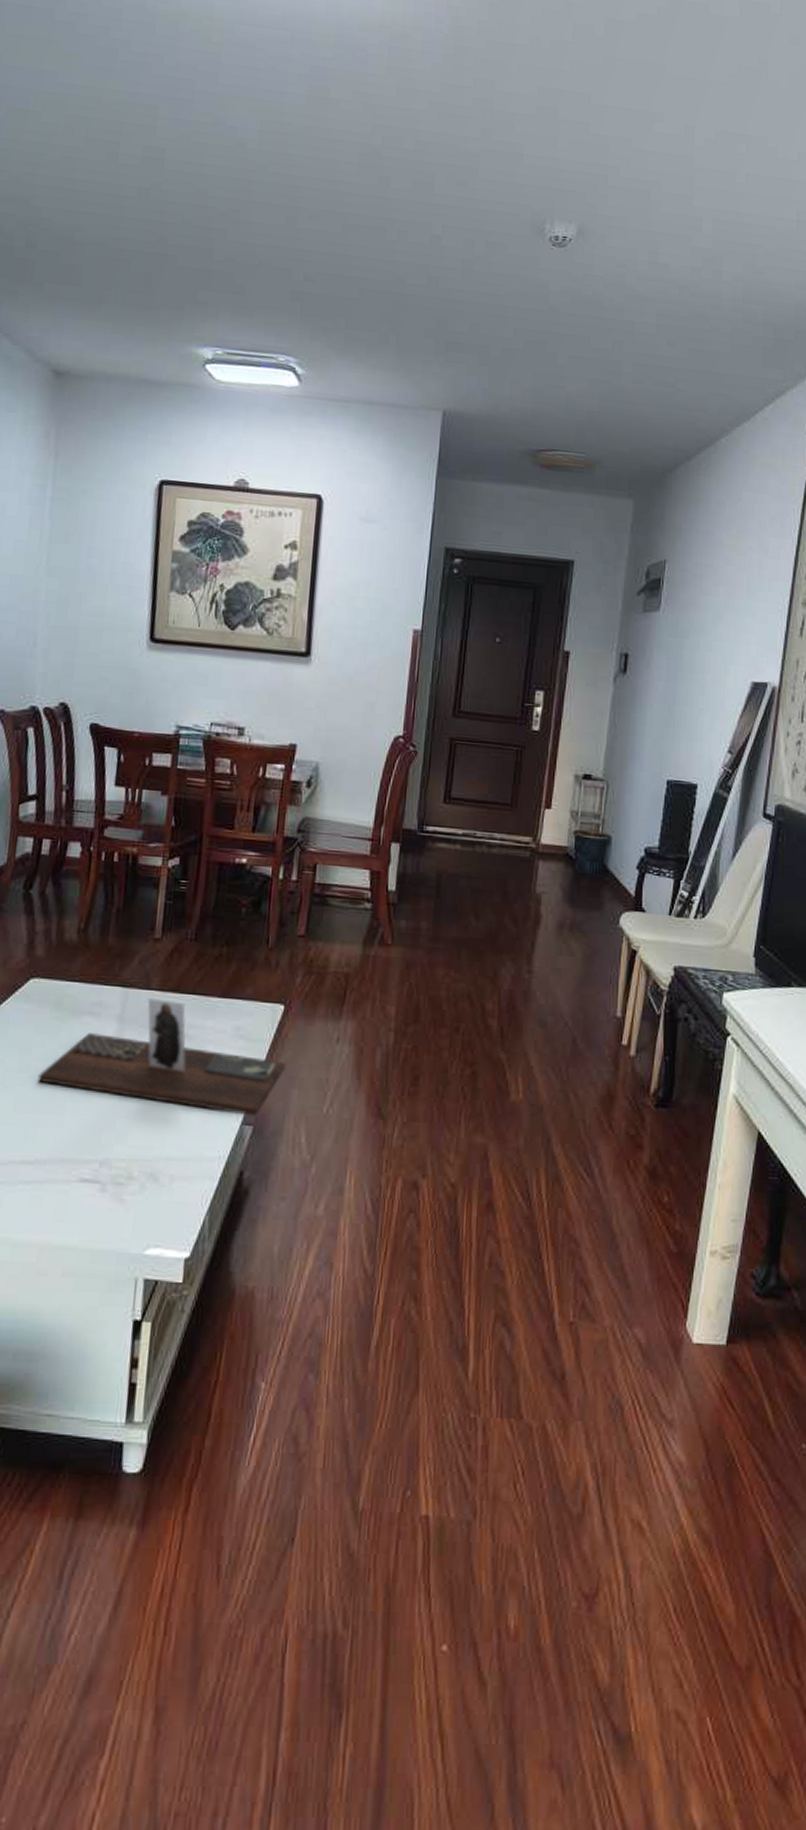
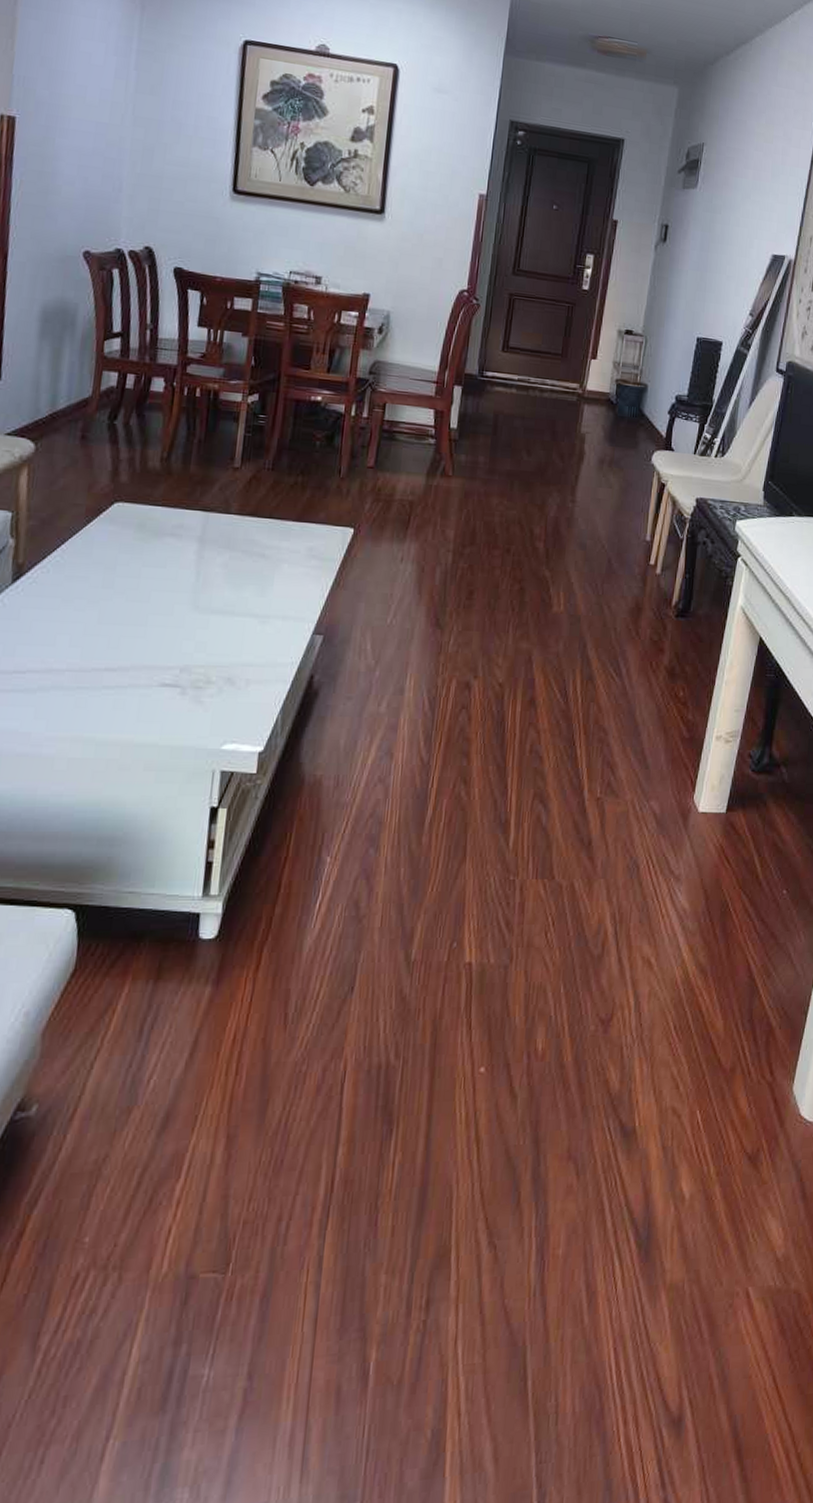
decorative tray: present [37,998,287,1116] -> none [121,521,356,627]

